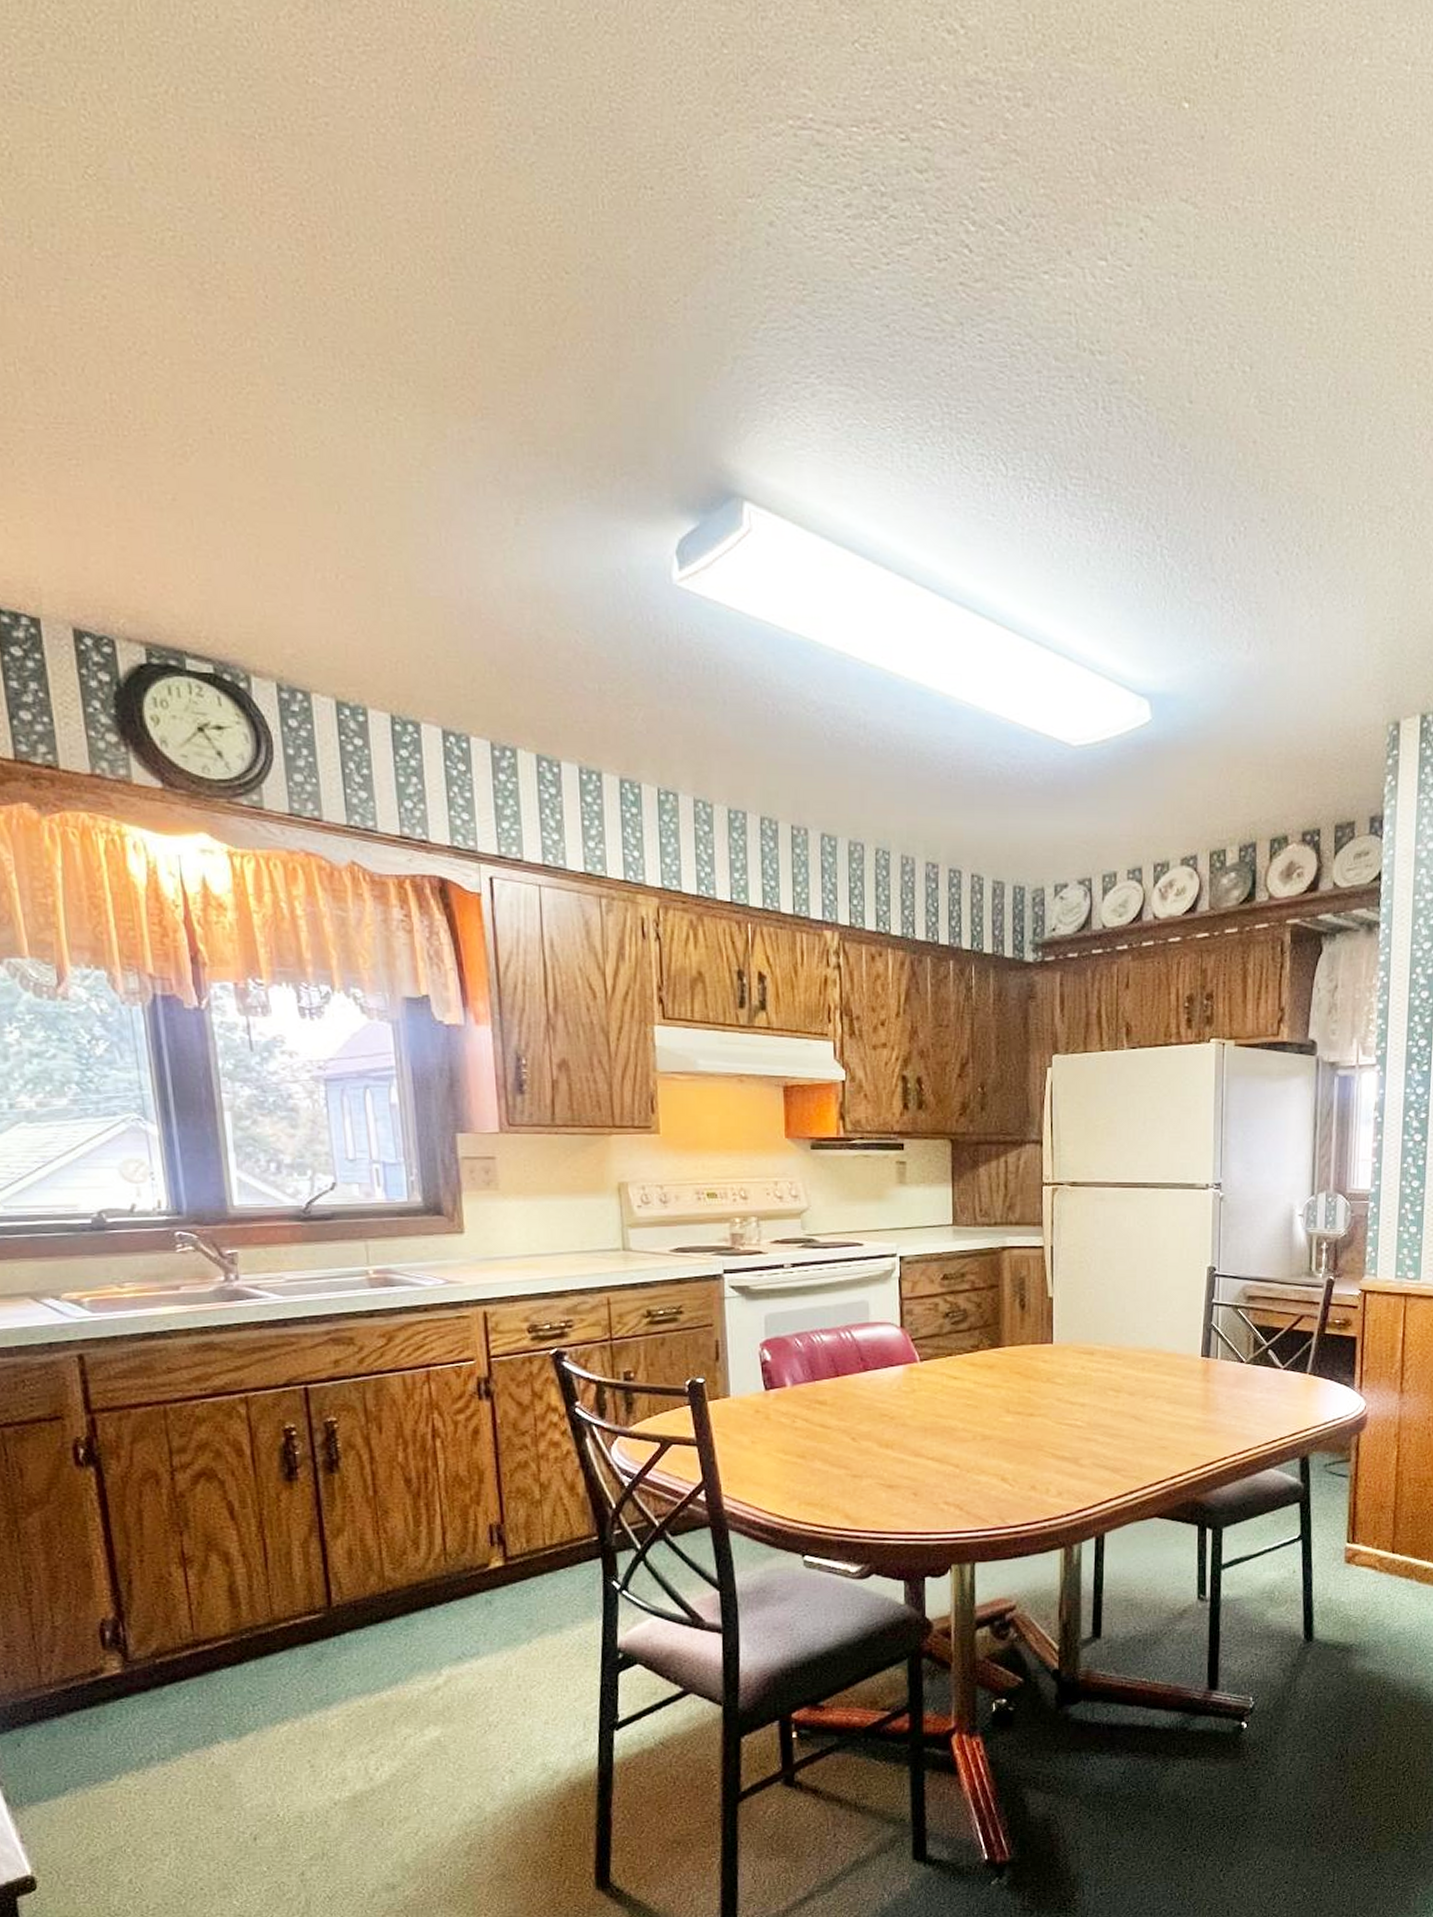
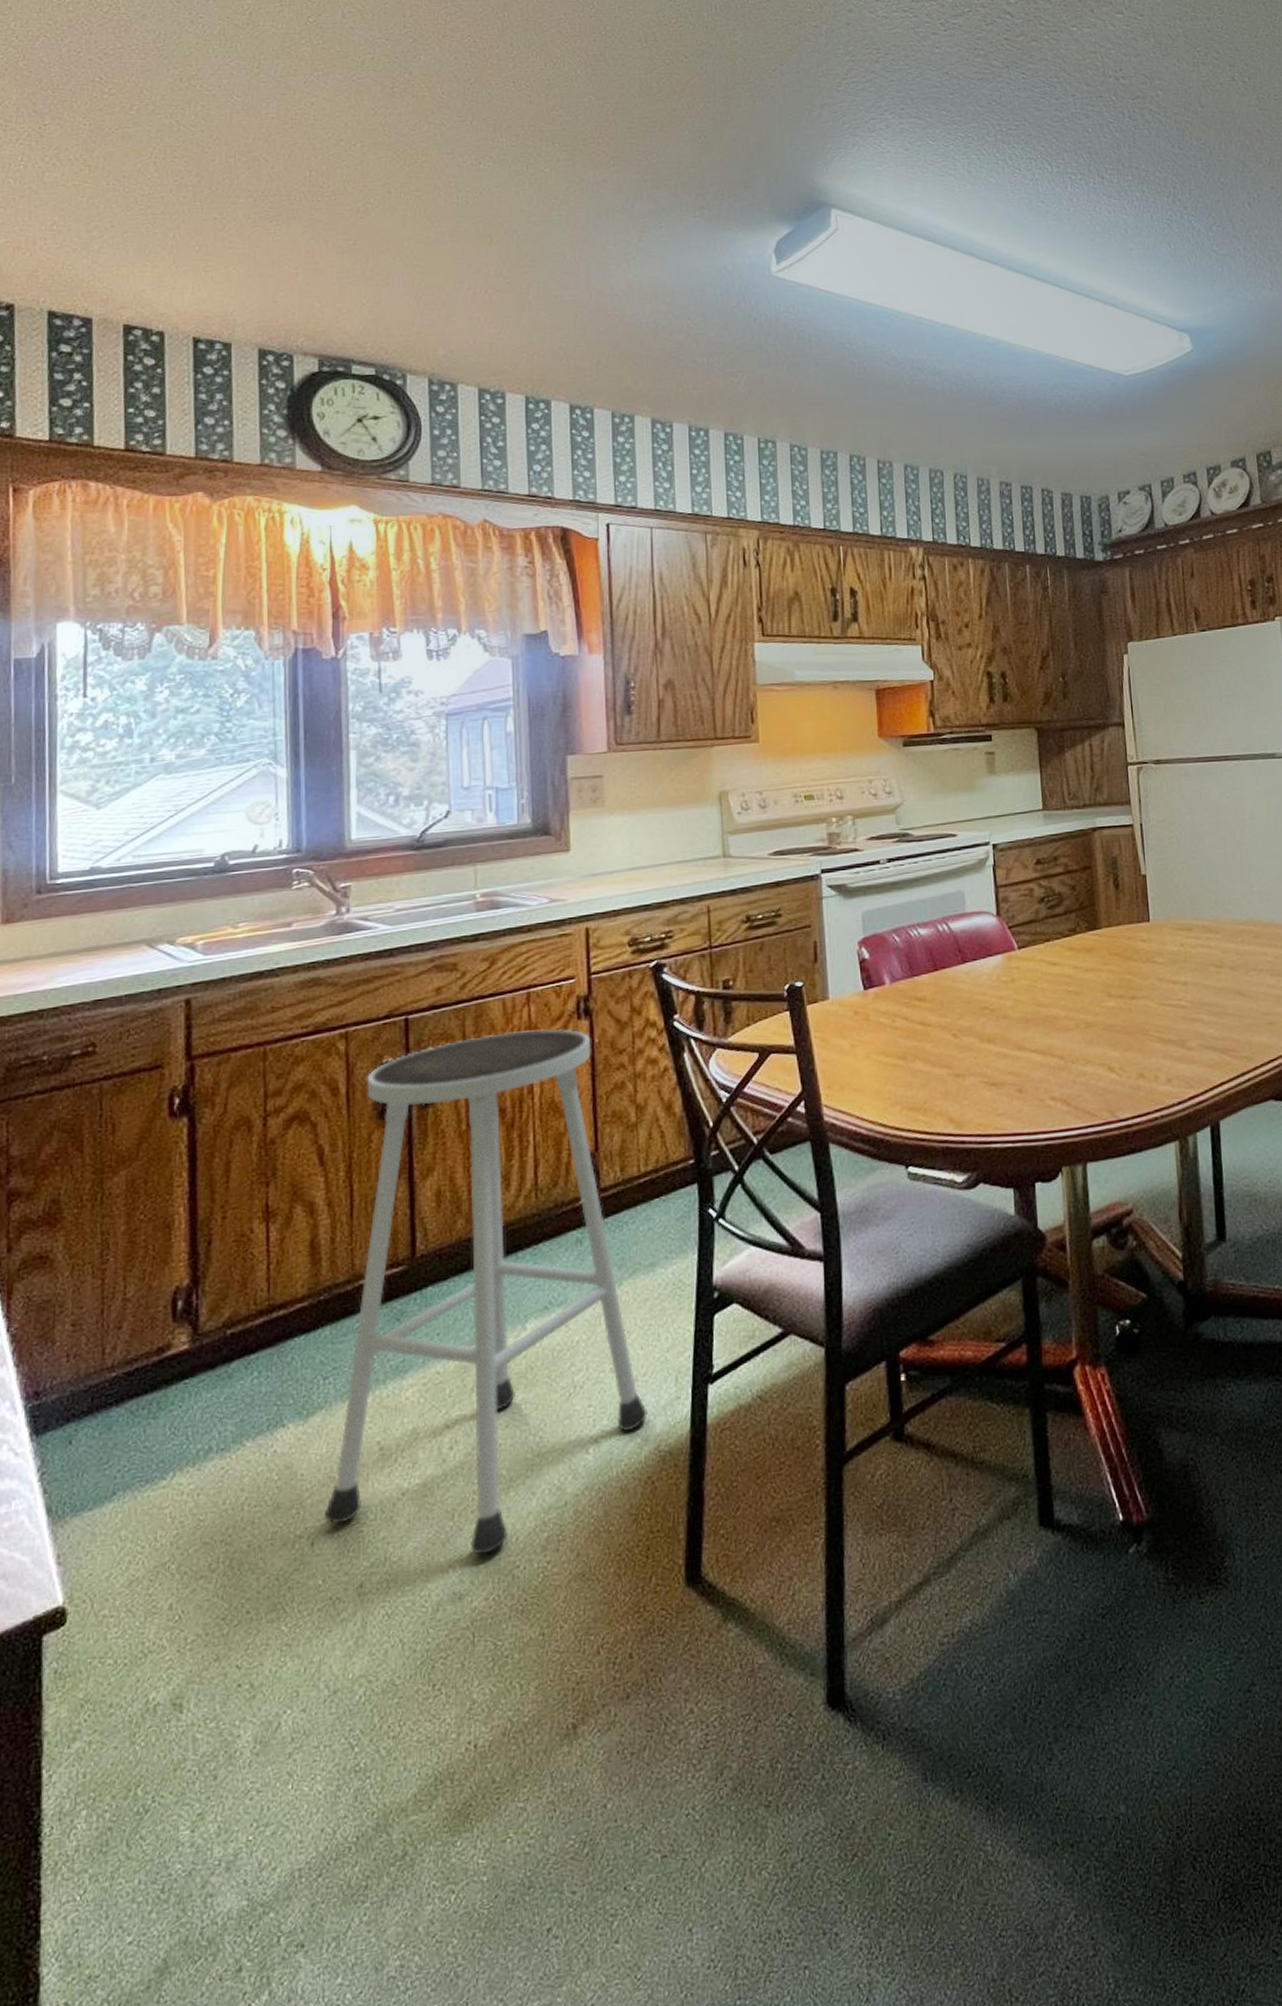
stool: none [263,1407,558,1856] -> present [324,1029,648,1555]

